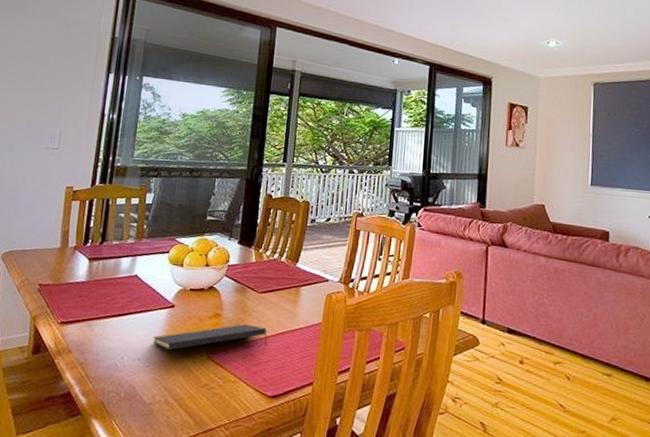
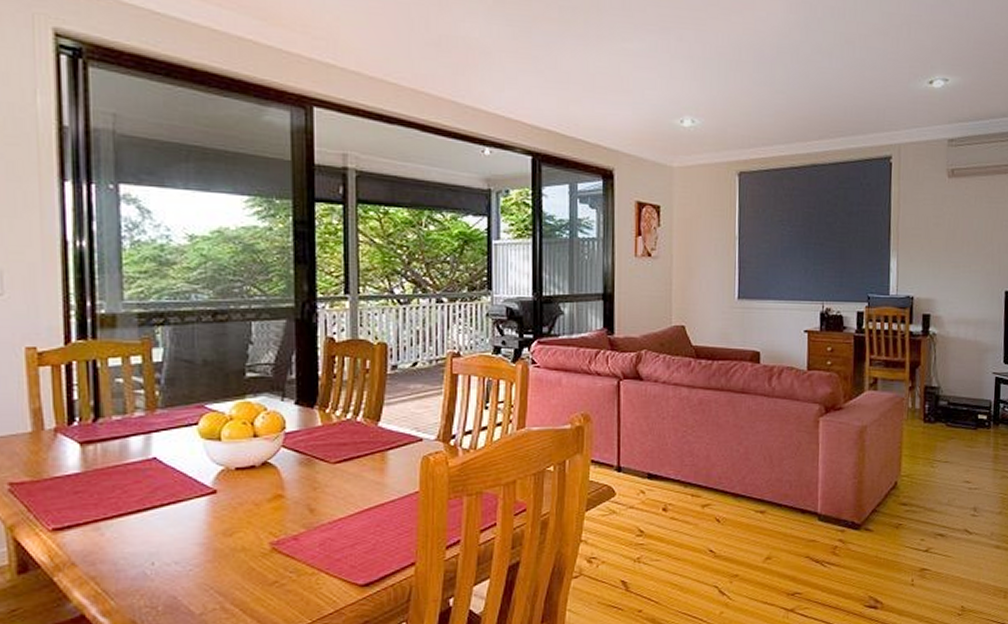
notepad: present [152,324,267,351] -> none [192,504,351,548]

